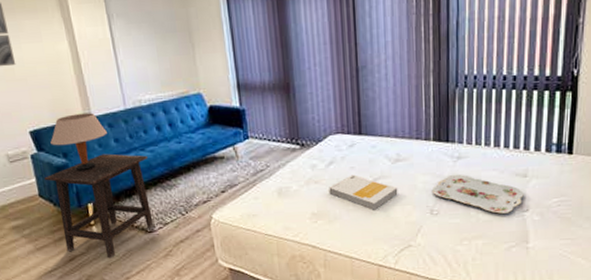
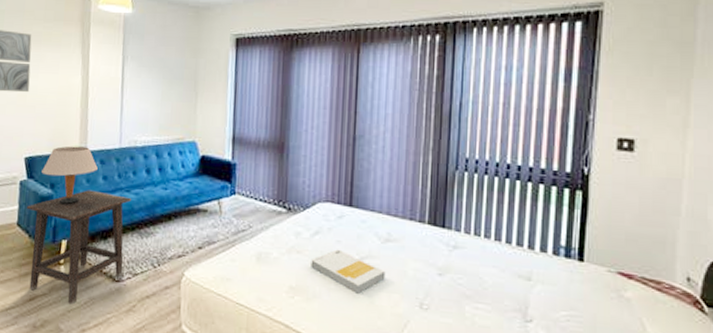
serving tray: present [433,175,524,214] -> none [424,266,527,321]

